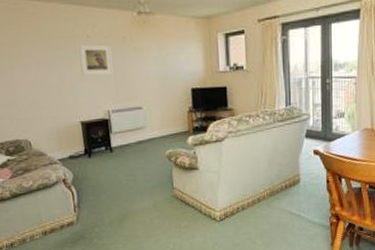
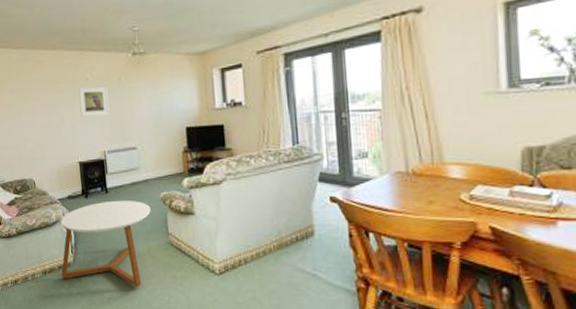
coffee table: none [61,158,157,239] -> present [60,200,151,288]

